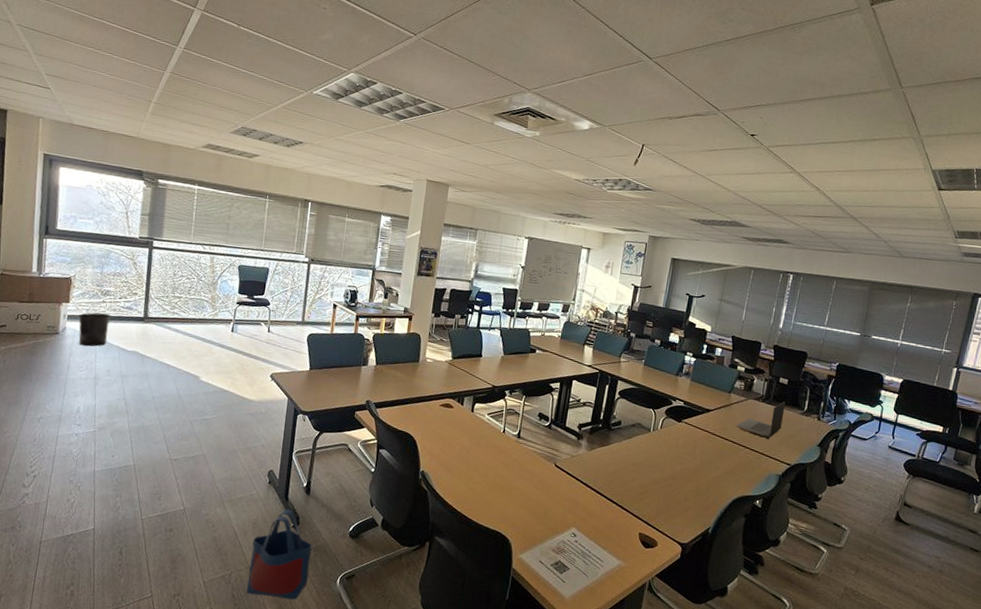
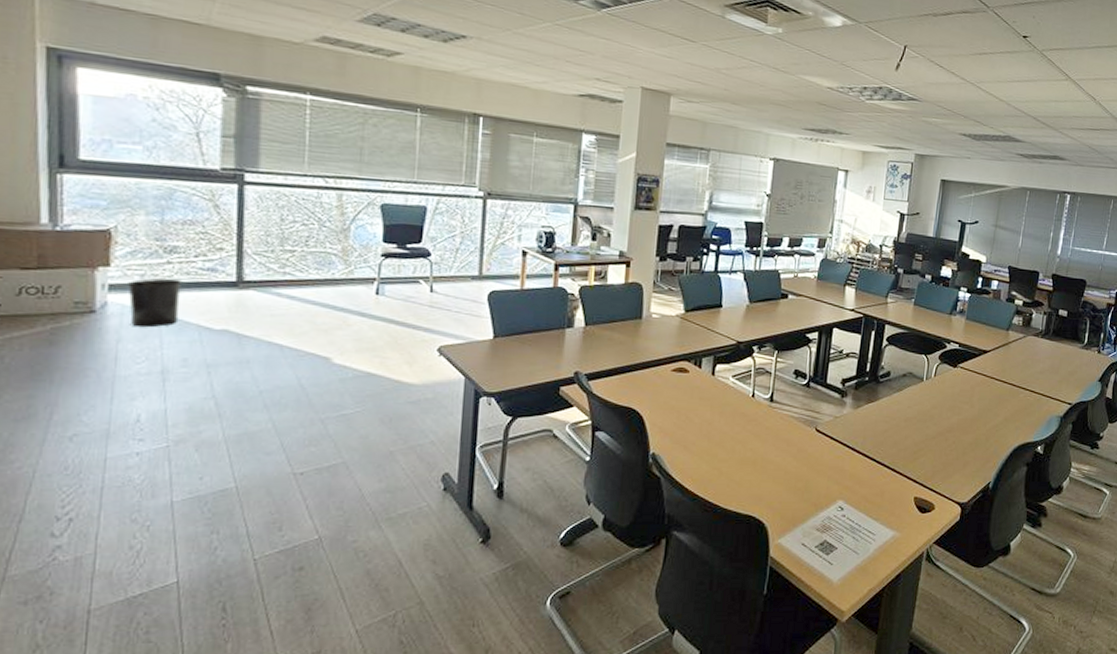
tote bag: present [246,509,312,600] -> none [419,521,510,637]
laptop computer: present [736,401,786,439] -> none [1015,335,1066,378]

